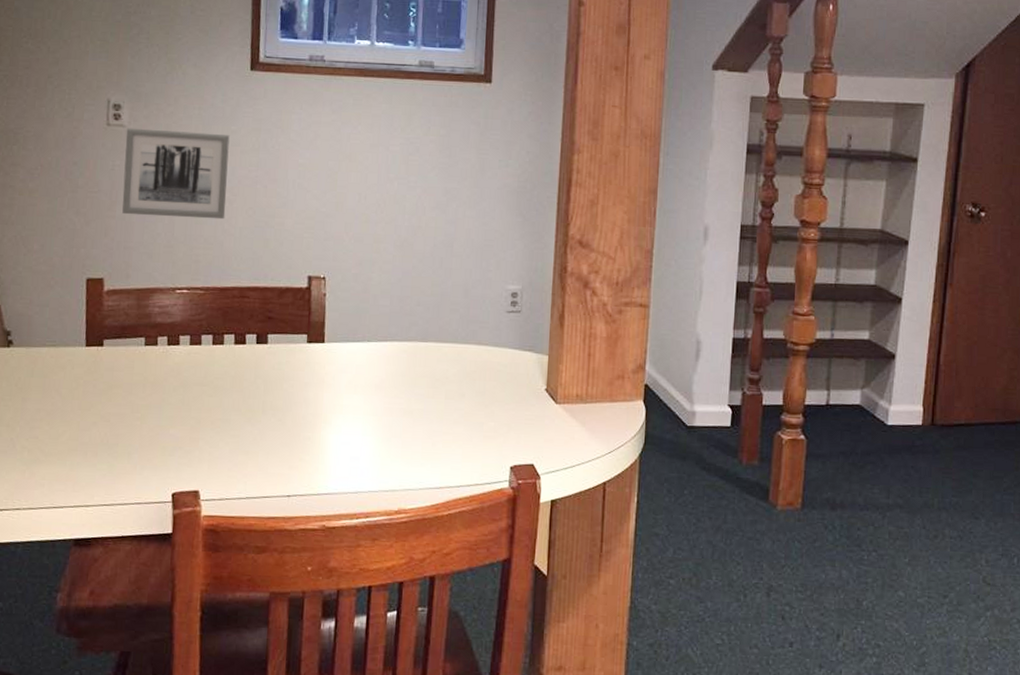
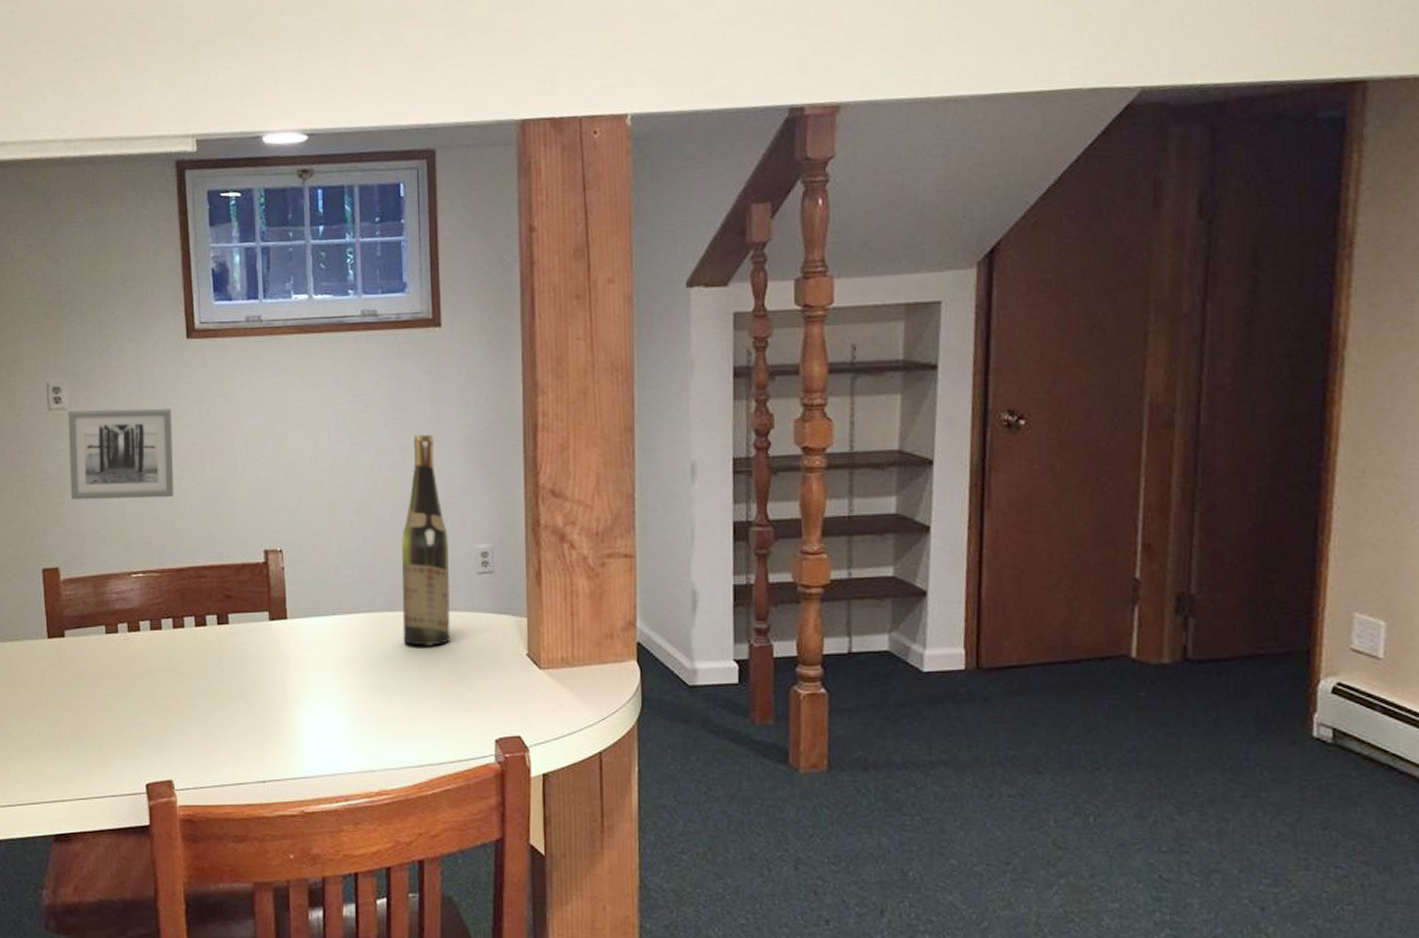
wine bottle: none [432,180,483,376] -> present [402,434,450,646]

